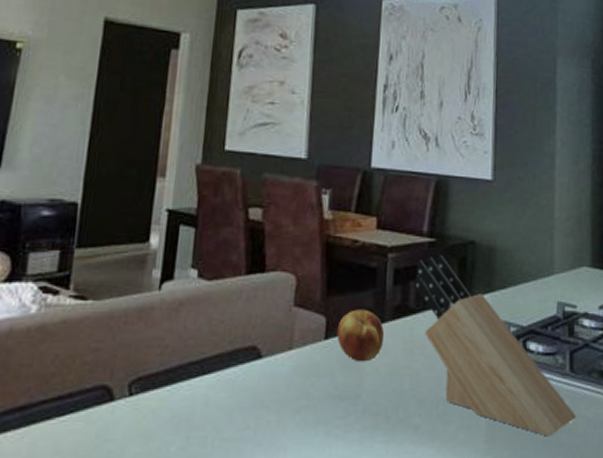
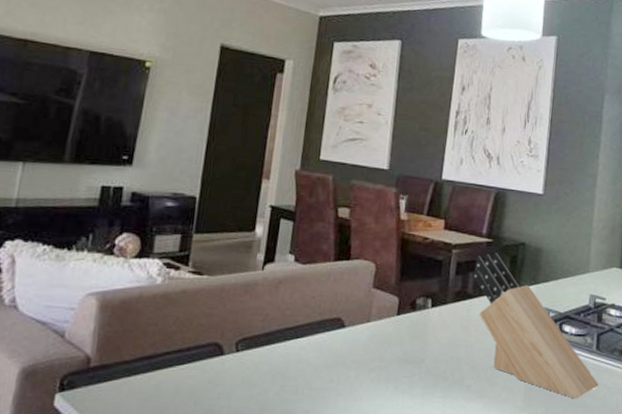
fruit: present [337,309,385,362] -> none [407,293,447,335]

